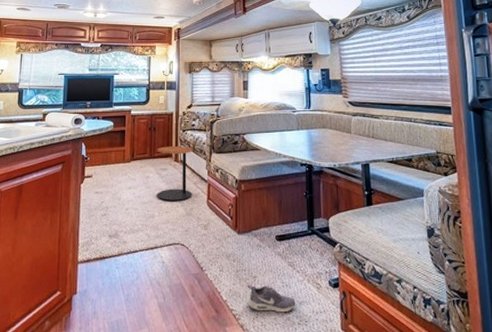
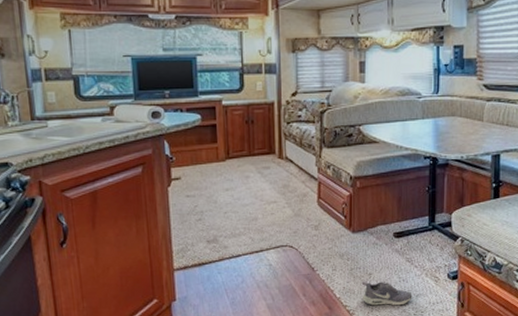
side table: present [157,146,192,202] -> none [257,141,301,203]

